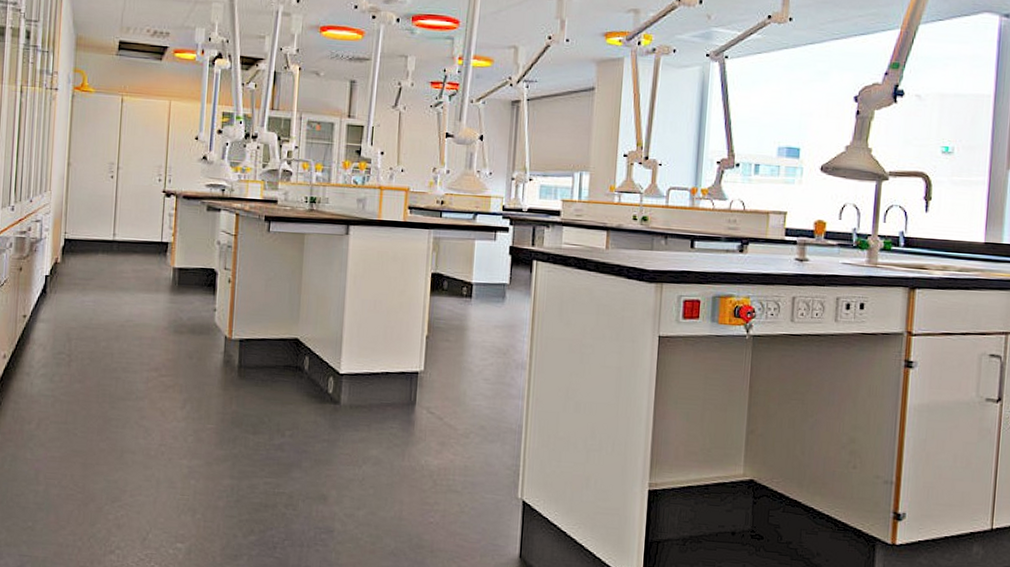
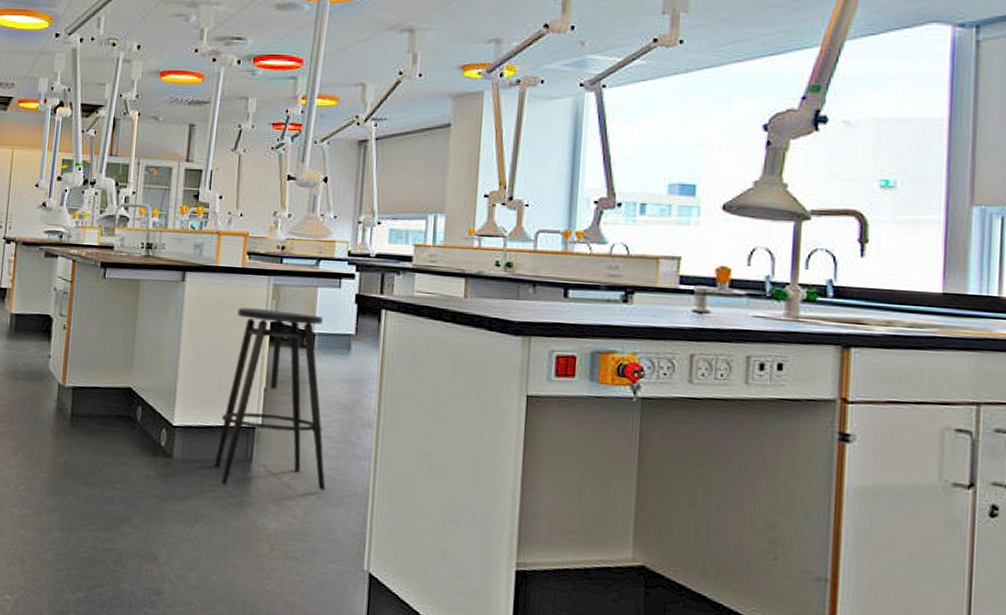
stool: none [380,260,484,428] -> present [214,307,326,491]

